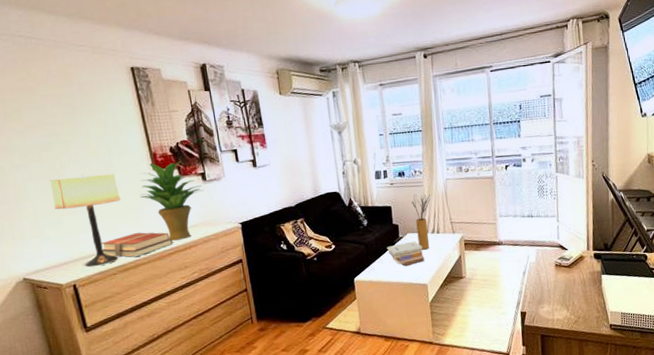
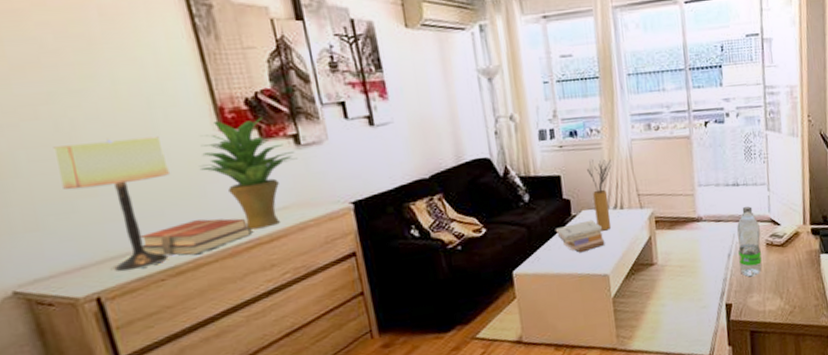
bottle: none [530,234,552,291] -> present [736,206,762,277]

